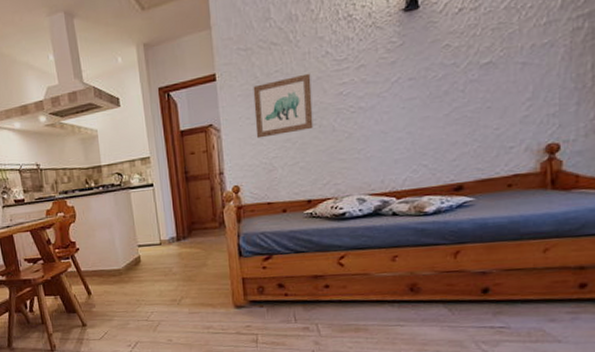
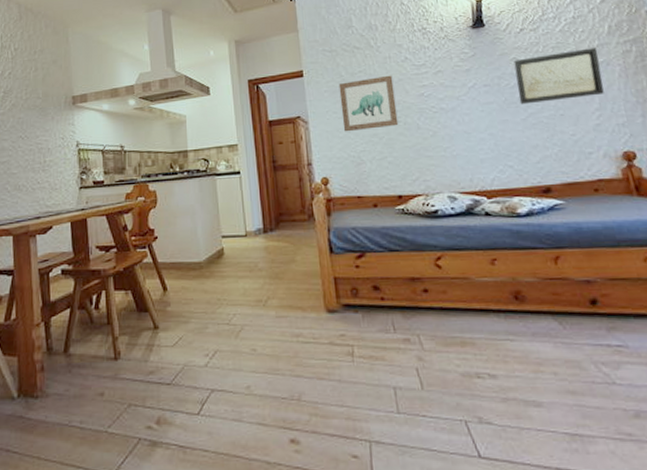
wall art: none [445,26,544,99] -> present [513,48,604,105]

